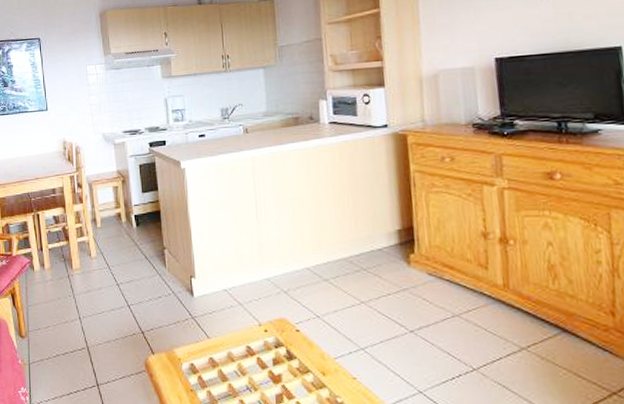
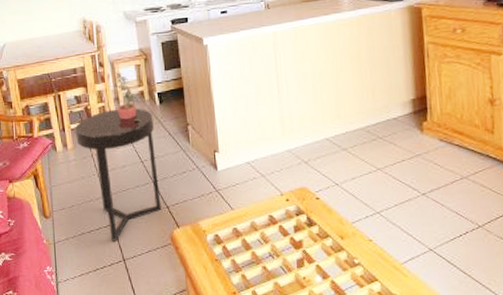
side table: none [53,230,137,366] -> present [75,108,162,242]
potted plant: none [92,193,117,244] -> present [114,72,141,122]

